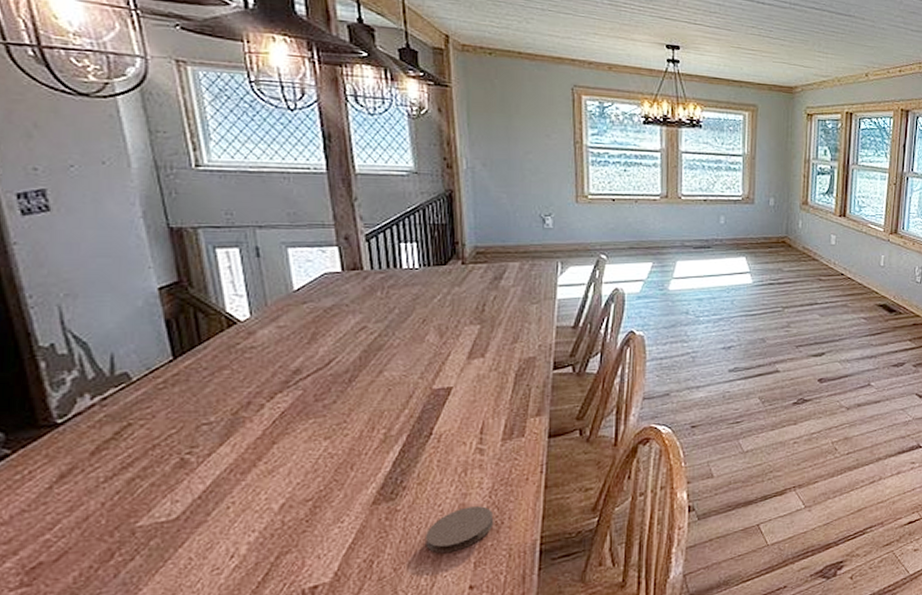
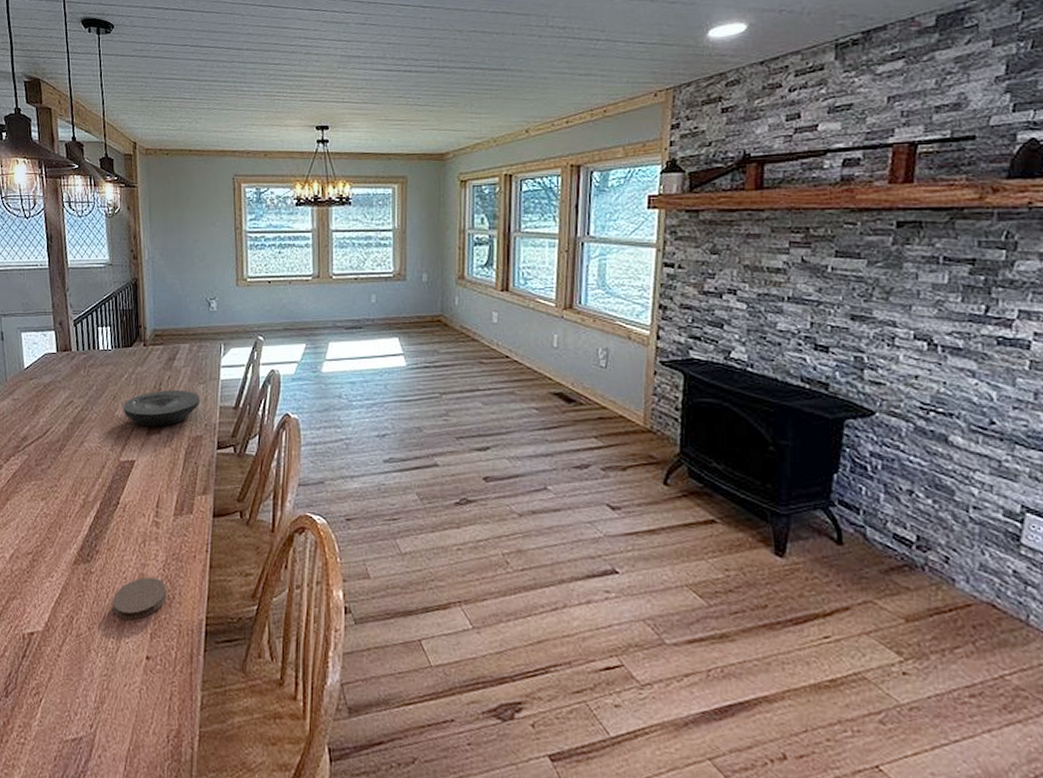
plate: none [435,311,532,350] -> present [123,390,200,427]

